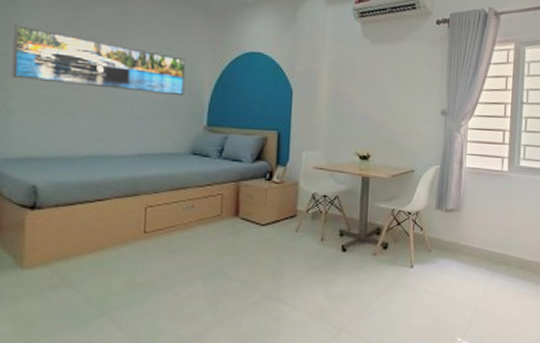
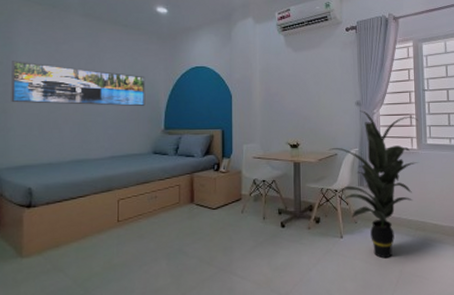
indoor plant: none [404,121,513,294] -> present [328,110,419,259]

